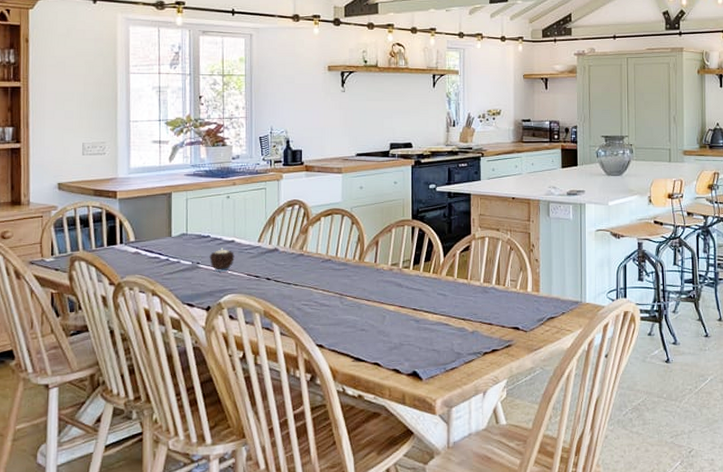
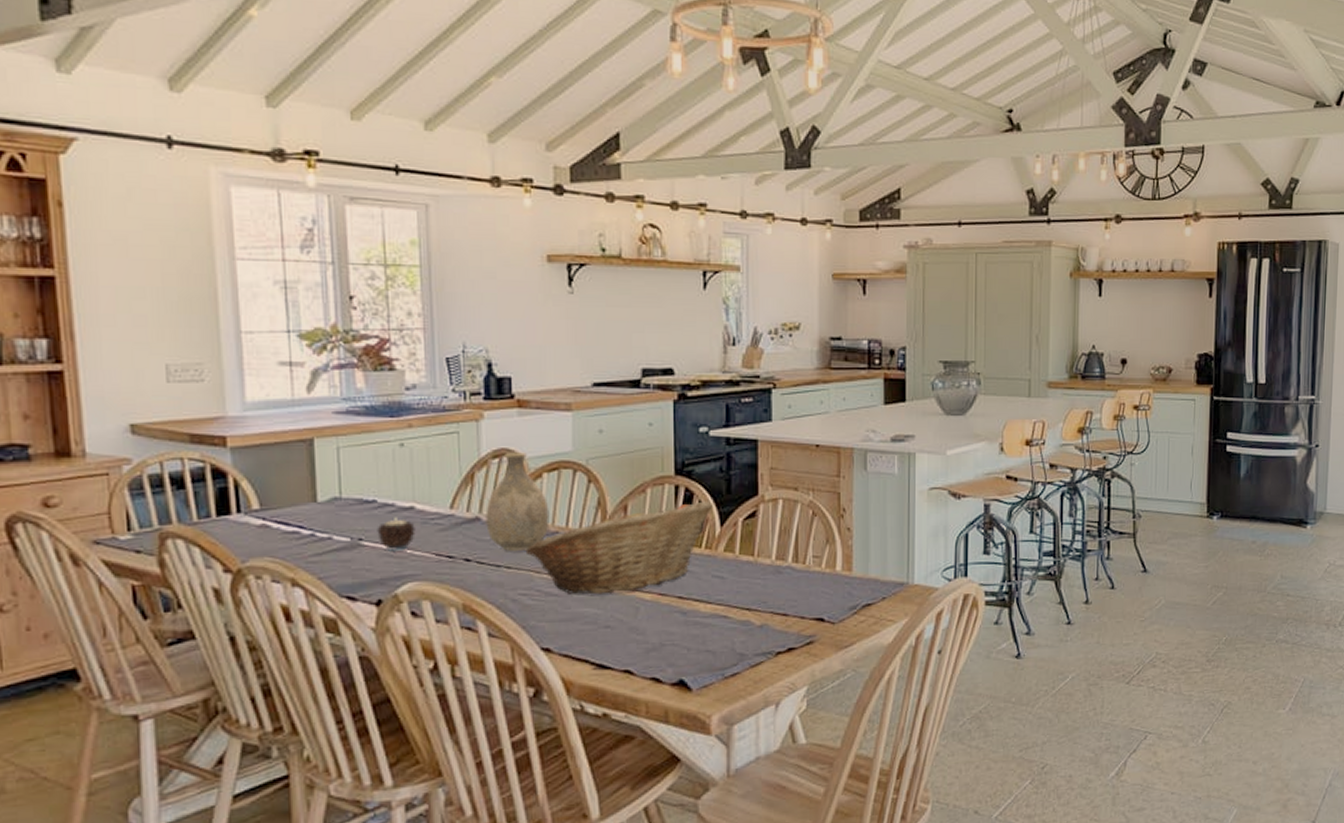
vase: none [282,203,325,273] -> present [485,452,550,551]
fruit basket: none [308,238,439,306] -> present [525,501,714,595]

